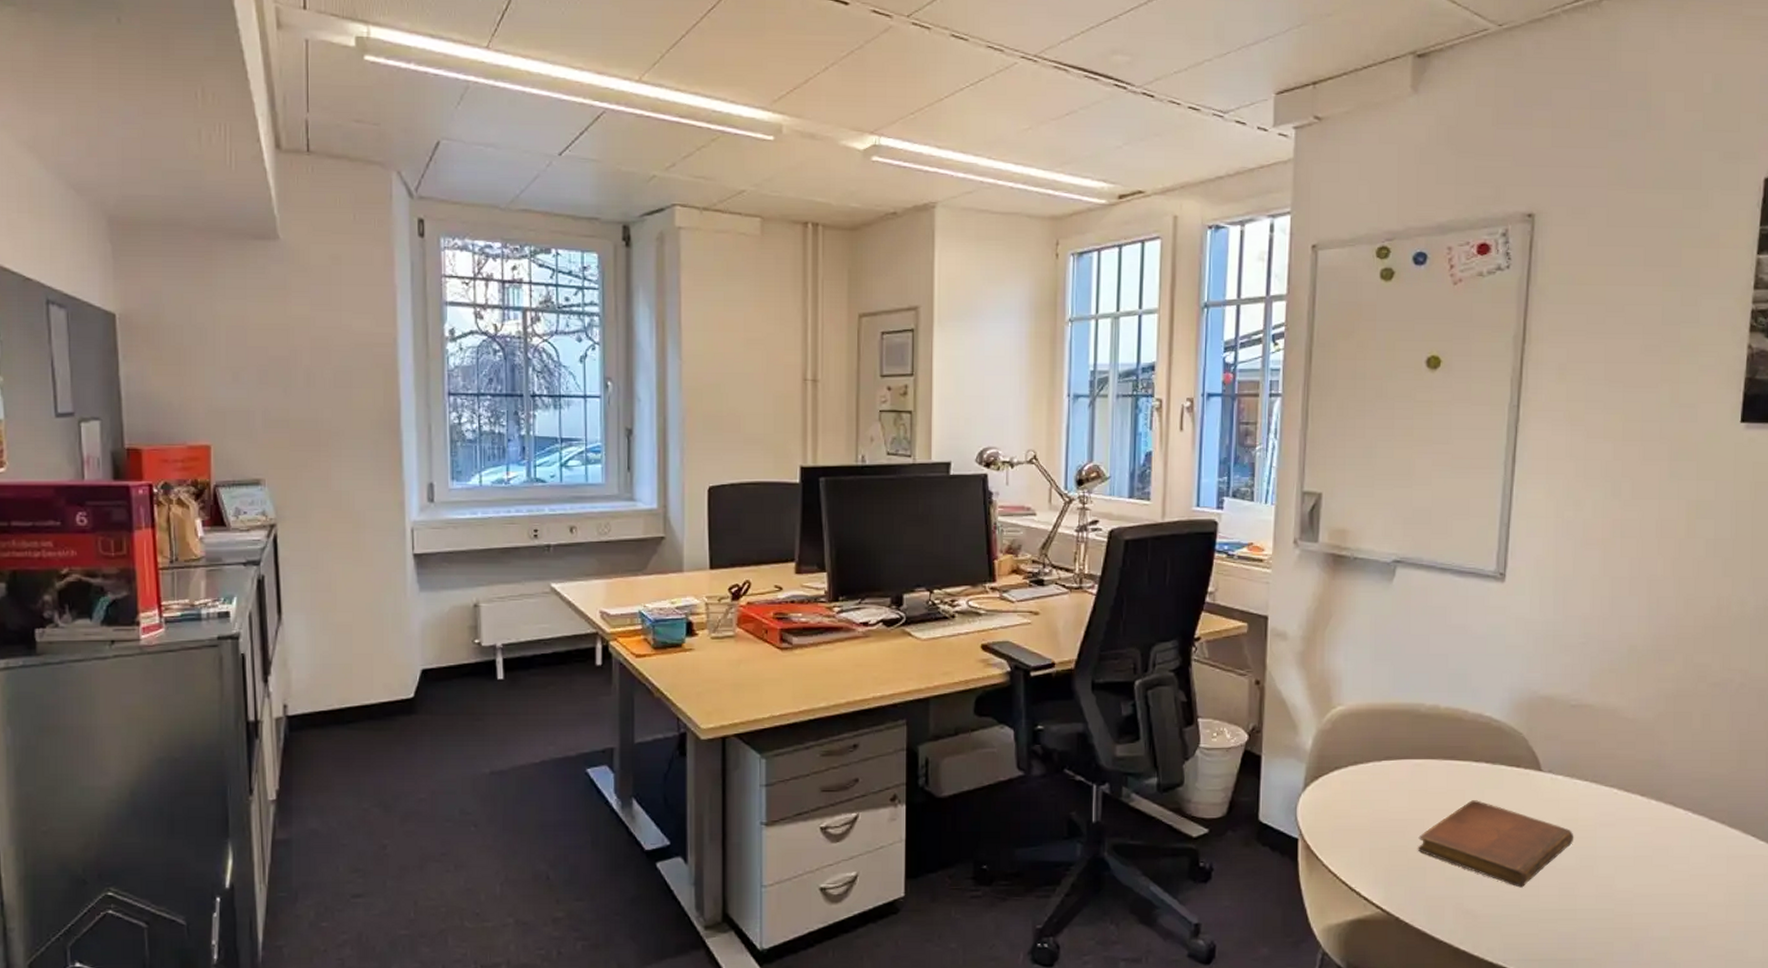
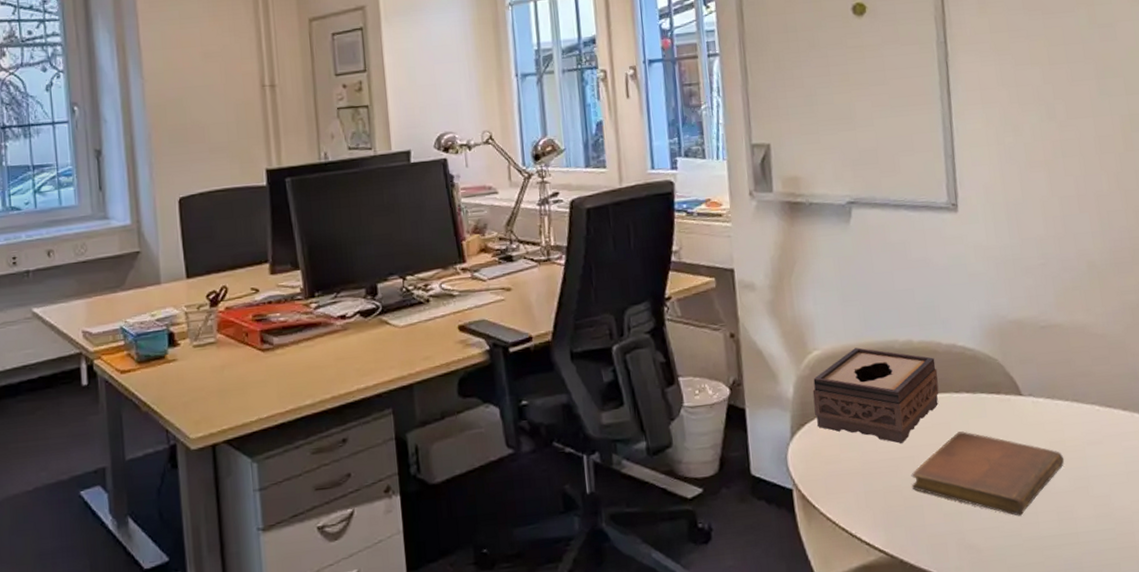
tissue box: none [1331,707,1460,805] -> present [812,347,939,444]

